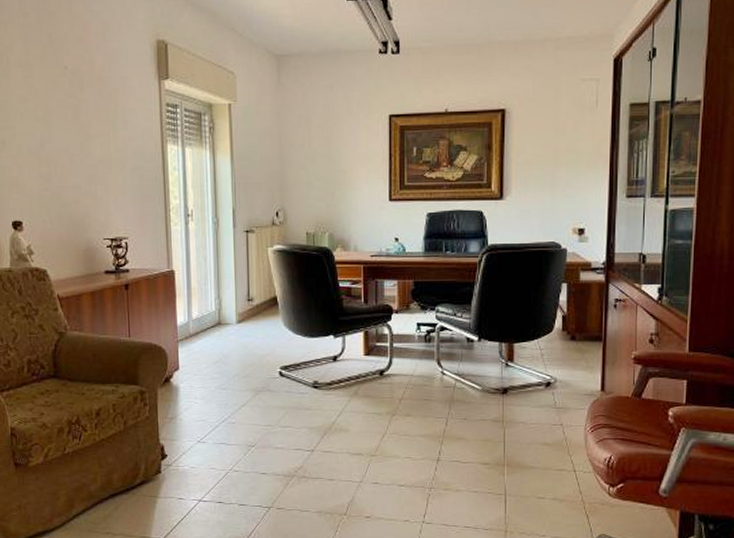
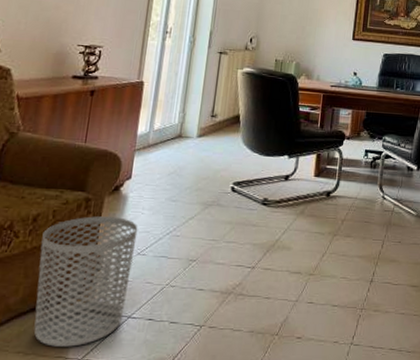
waste bin: none [107,408,195,528] -> present [34,216,138,347]

